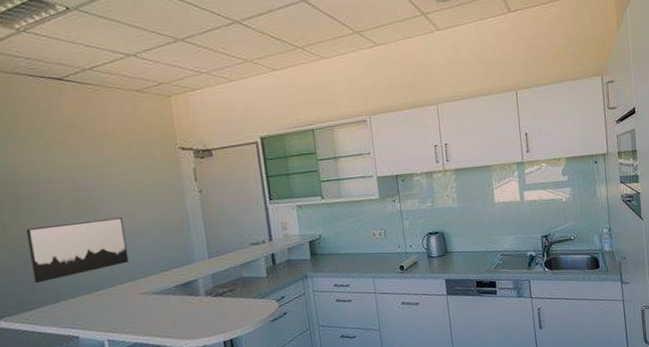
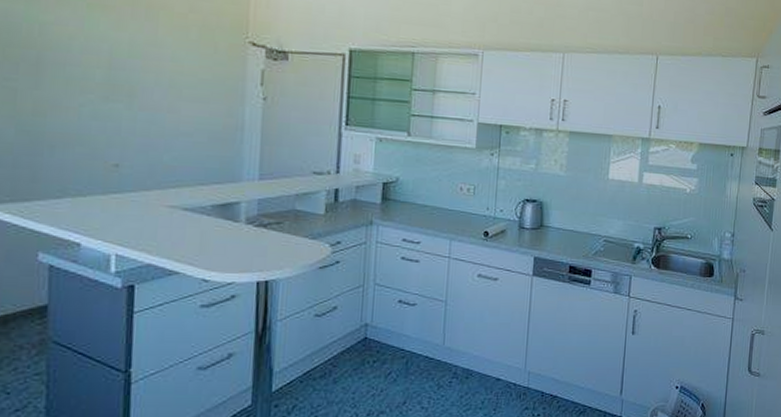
wall art: present [26,216,129,284] -> none [39,103,164,171]

